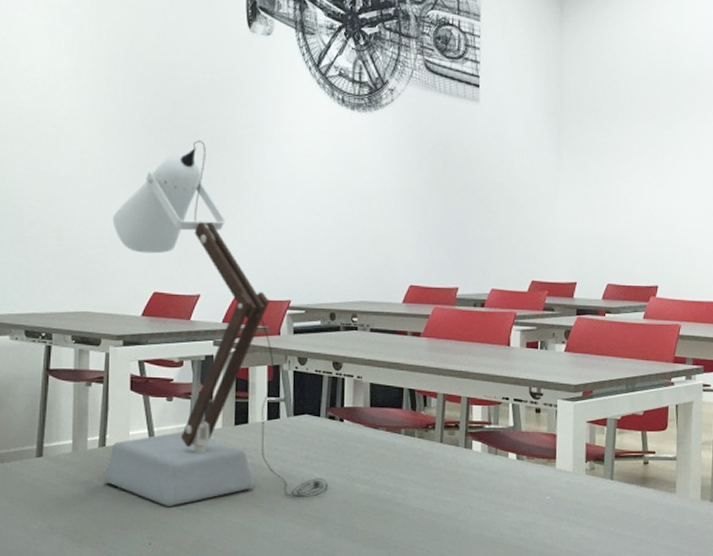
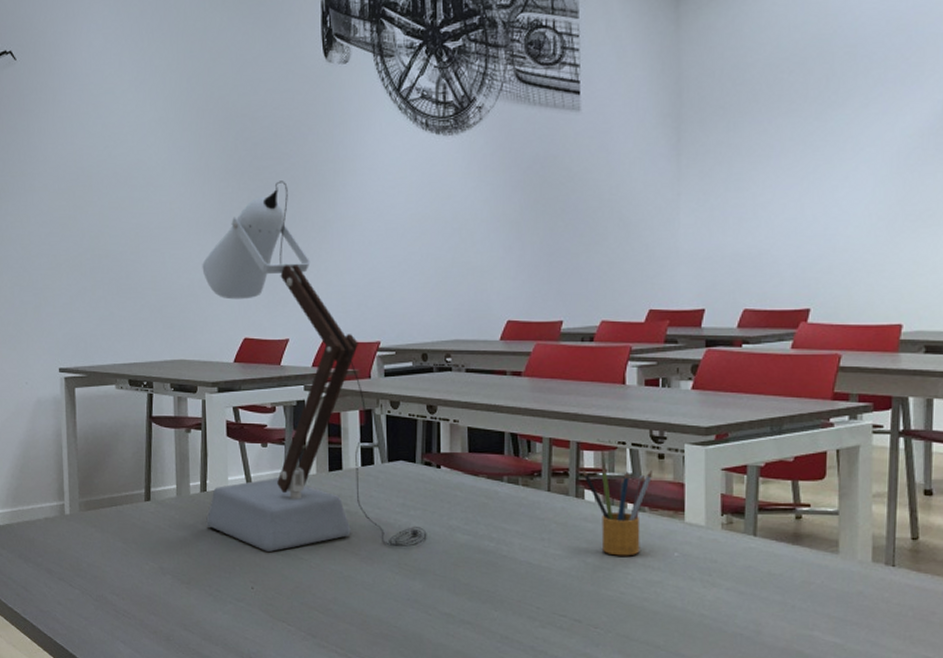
pencil box: none [472,420,530,501] -> present [583,466,652,556]

